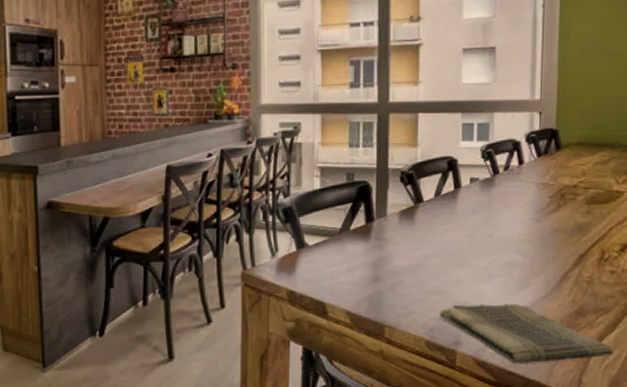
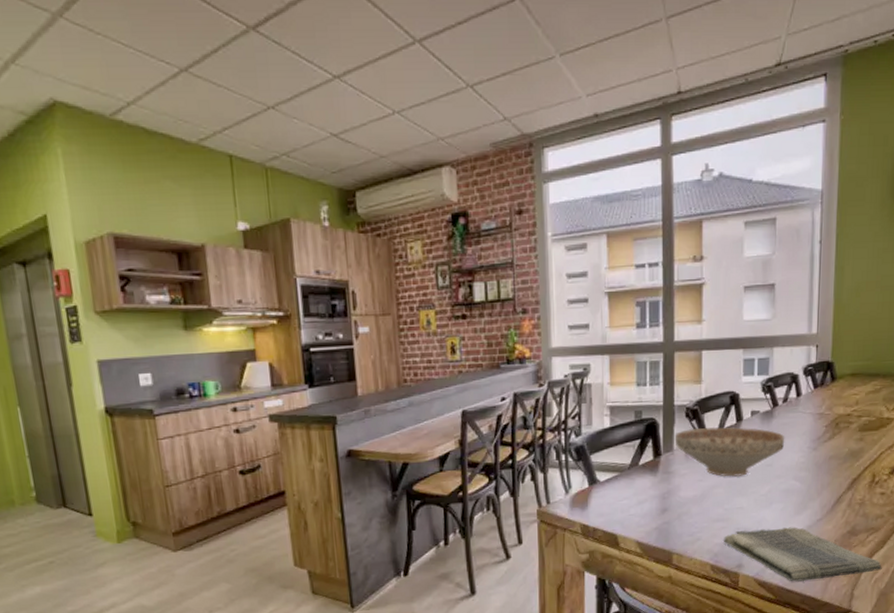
decorative bowl: none [388,192,507,247] -> present [674,426,785,477]

